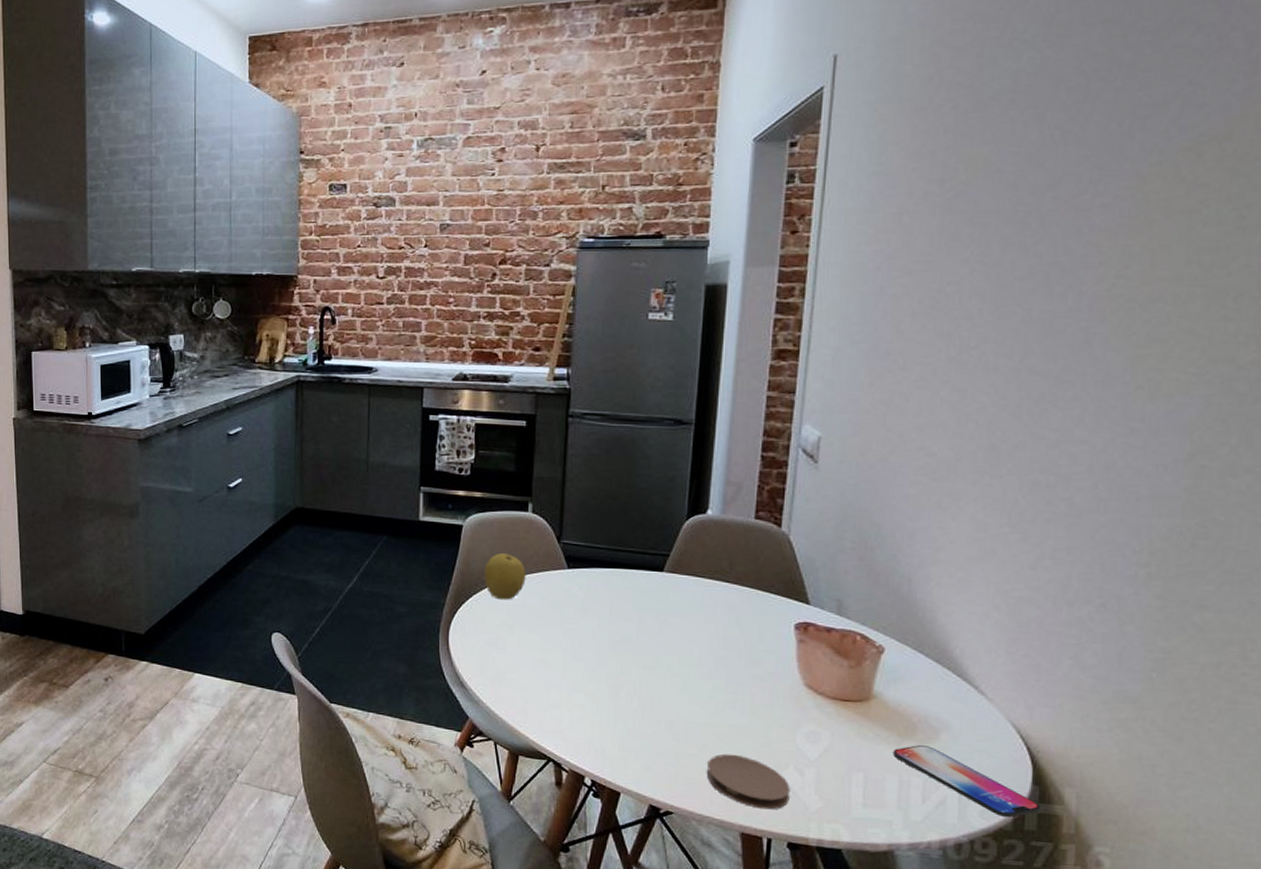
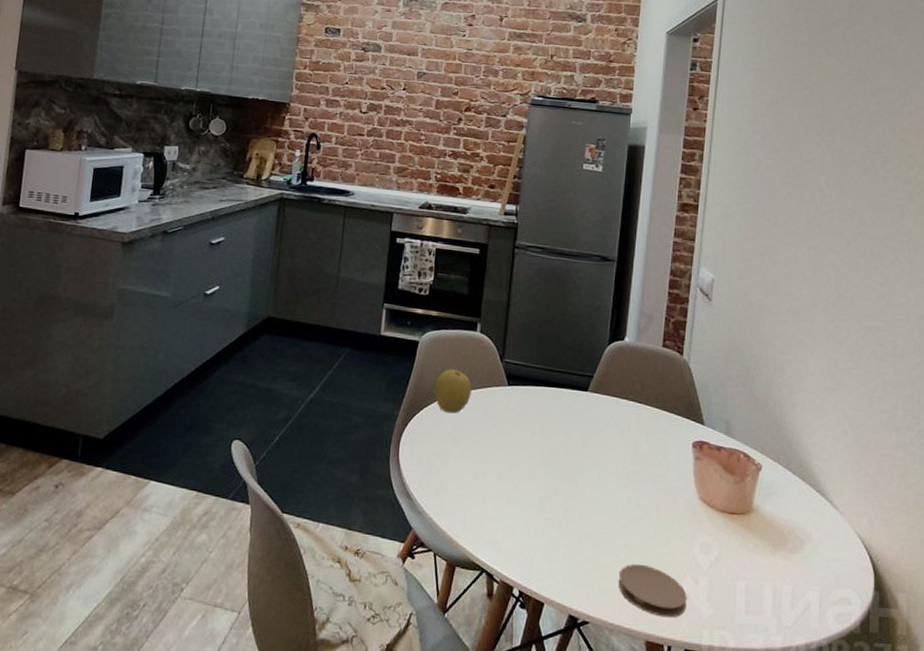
smartphone: present [893,745,1041,818] -> none [769,555,881,622]

